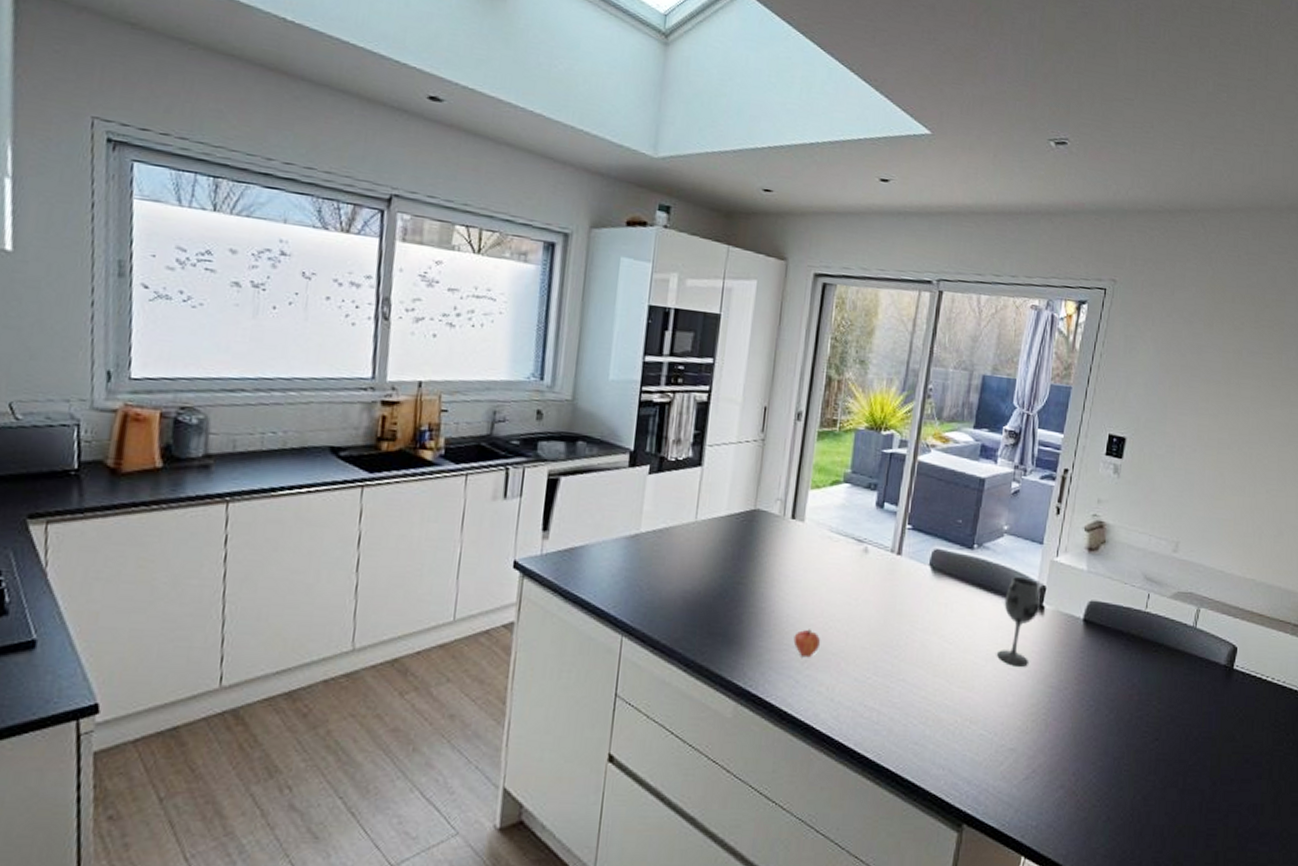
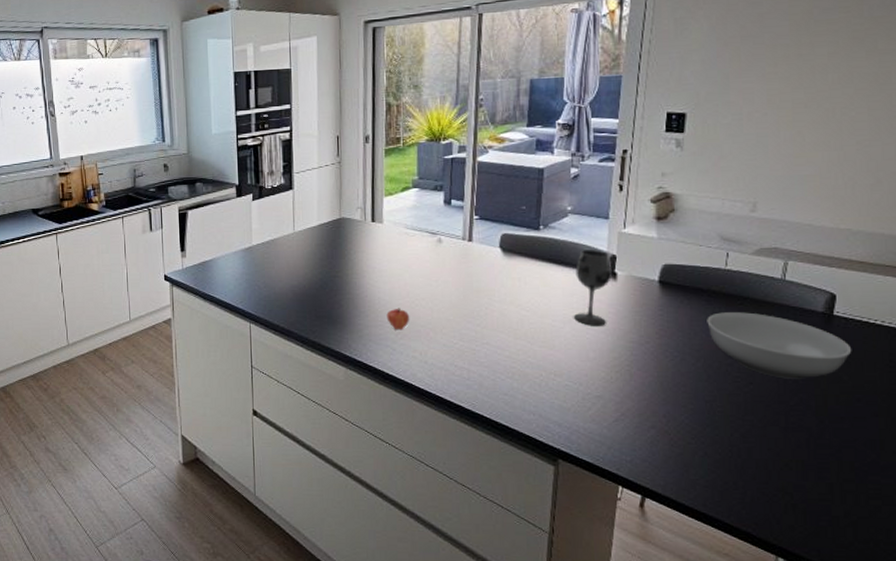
bowl: none [1123,659,1246,736] -> present [707,312,852,379]

